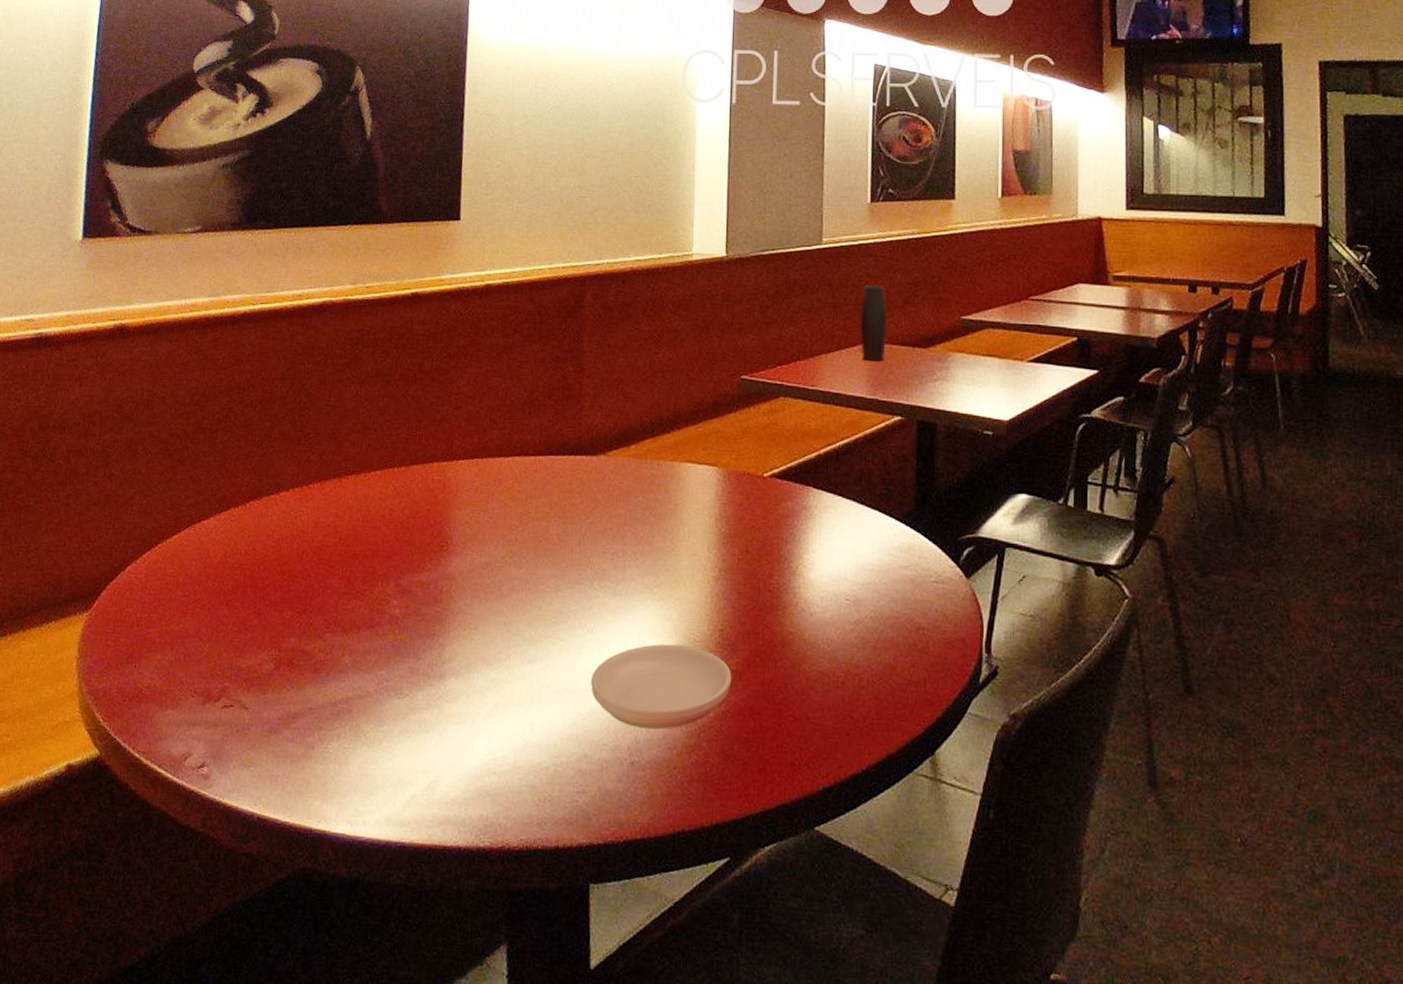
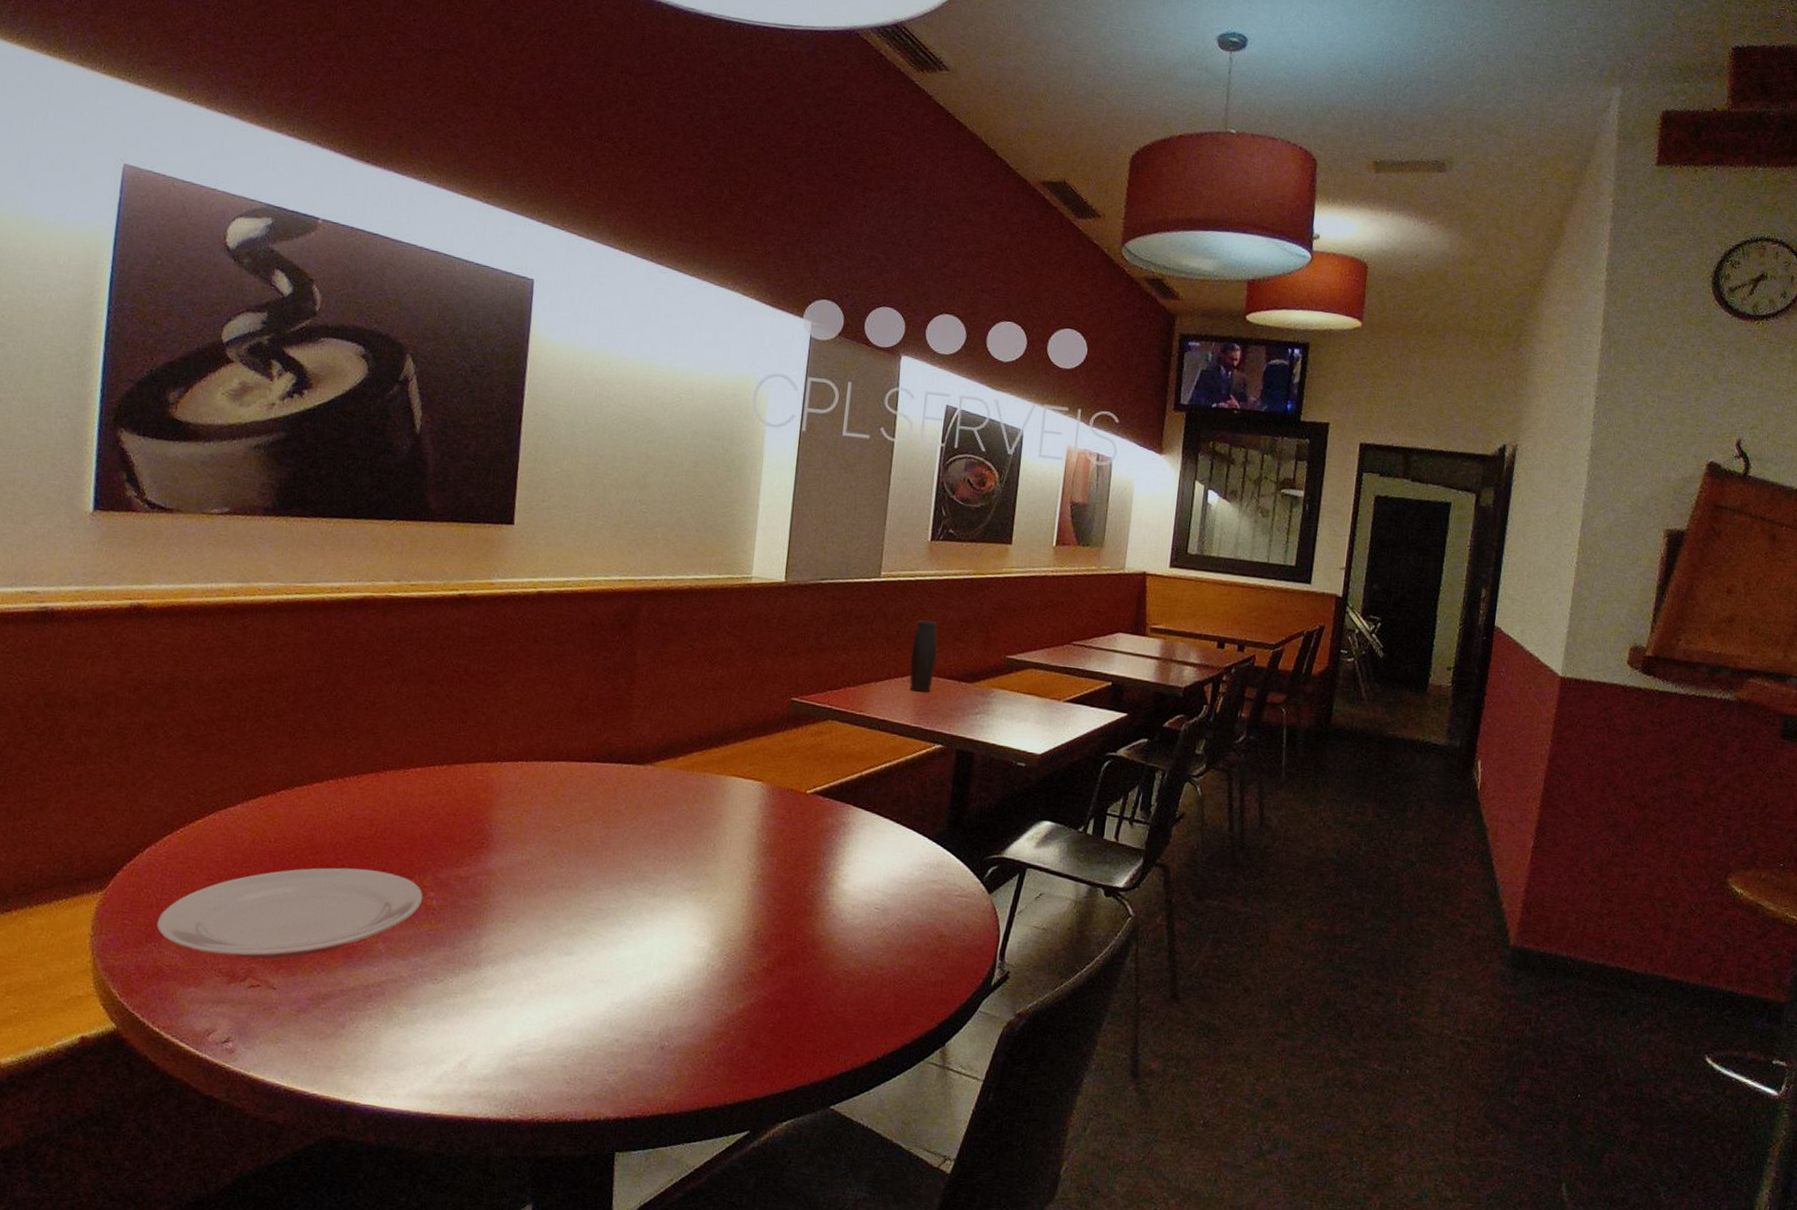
plate: none [137,578,387,677] -> present [156,867,424,959]
saucer: present [591,644,732,729] -> none [626,942,763,1018]

